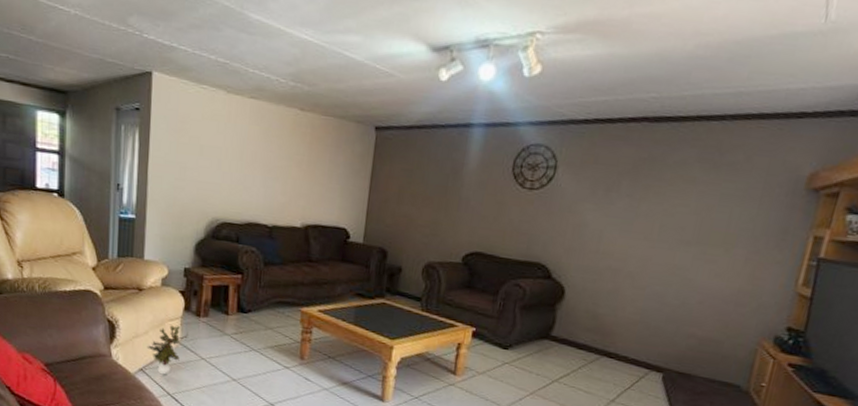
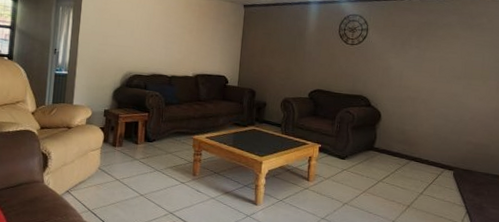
potted plant: present [146,325,189,375] -> none [72,154,107,195]

